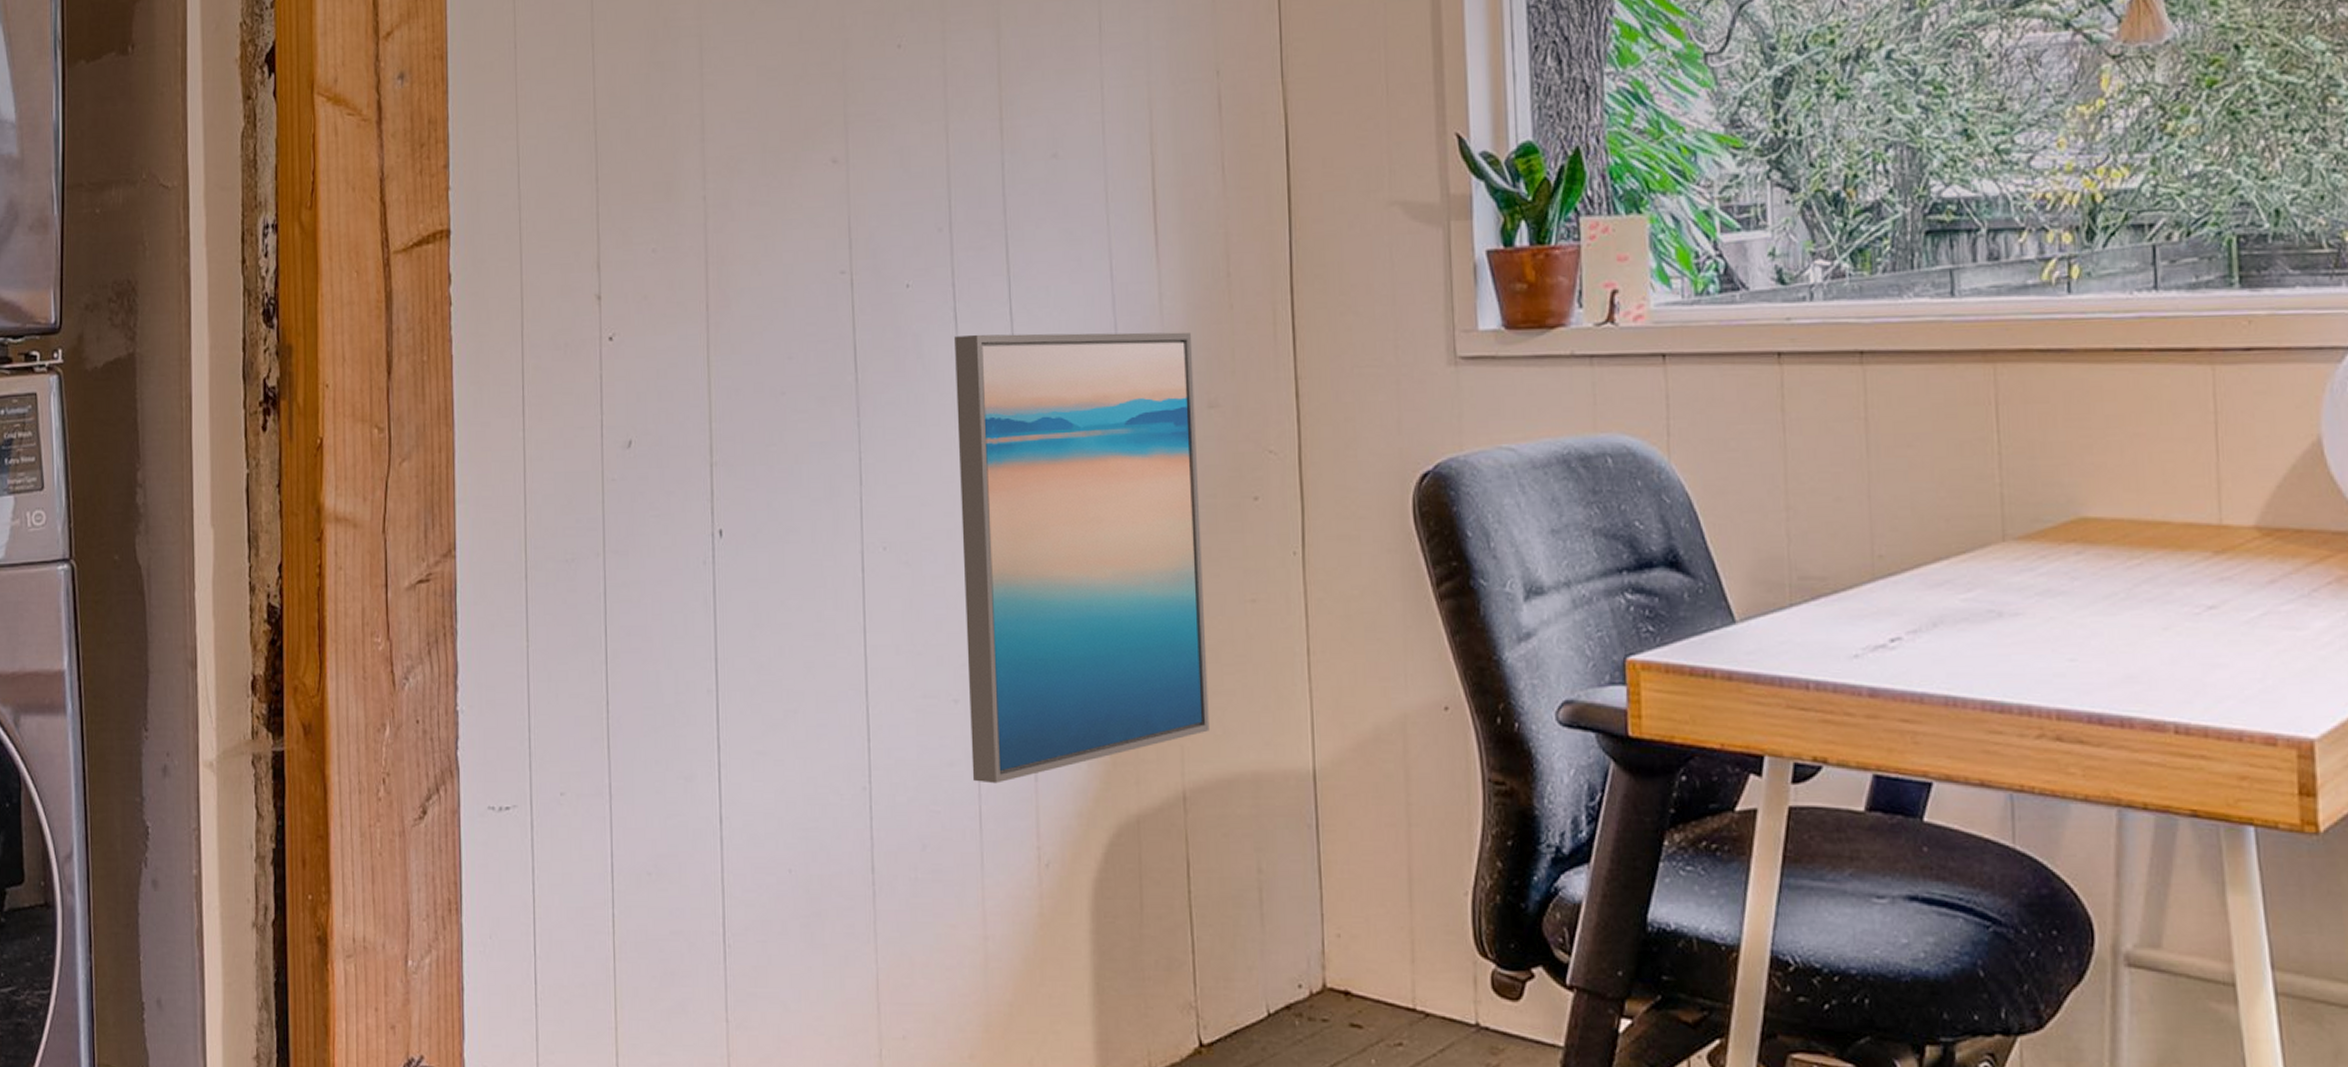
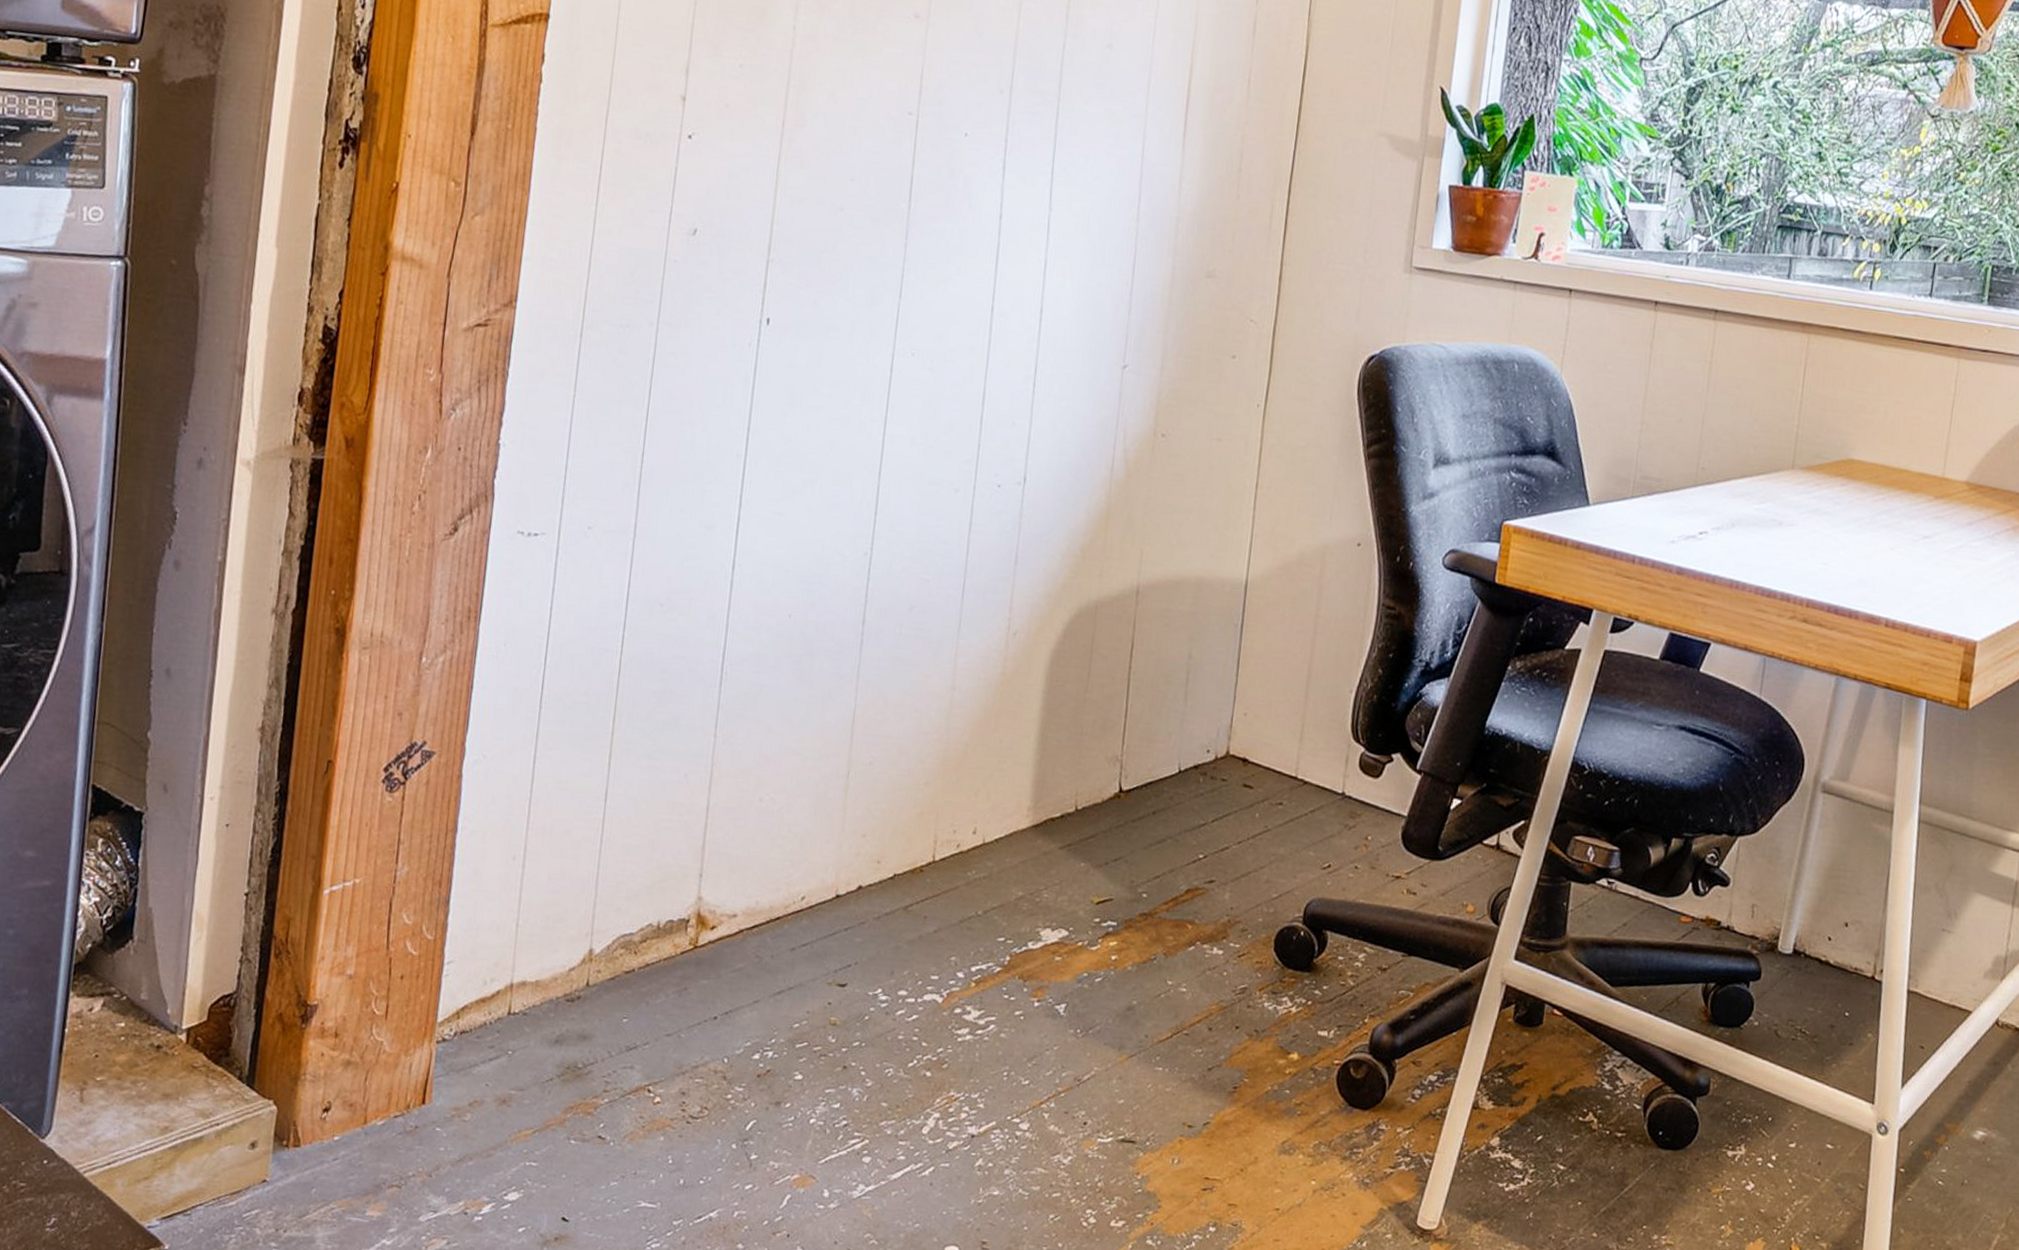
wall art: present [955,332,1209,784] -> none [961,184,1202,563]

